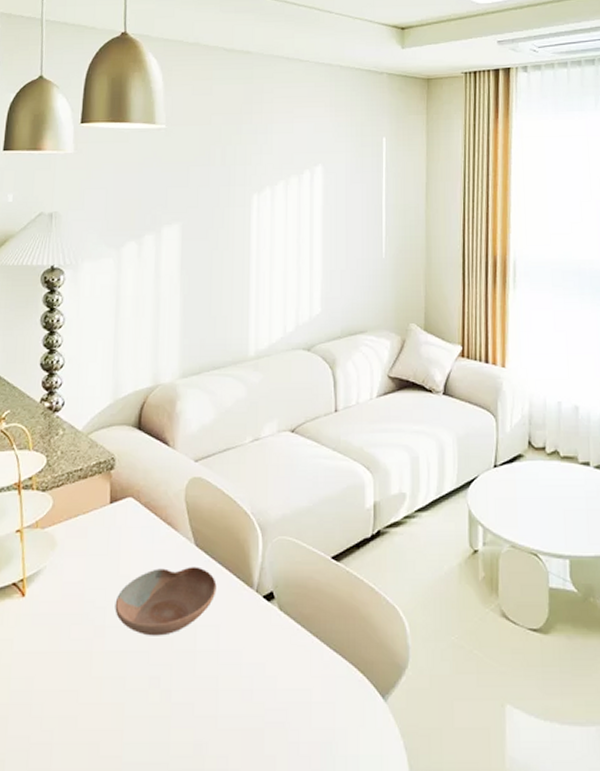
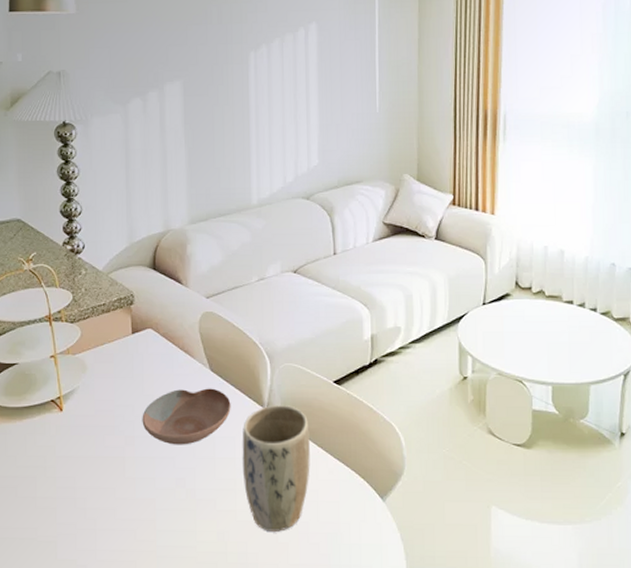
plant pot: none [226,586,303,742] -> present [242,405,310,532]

